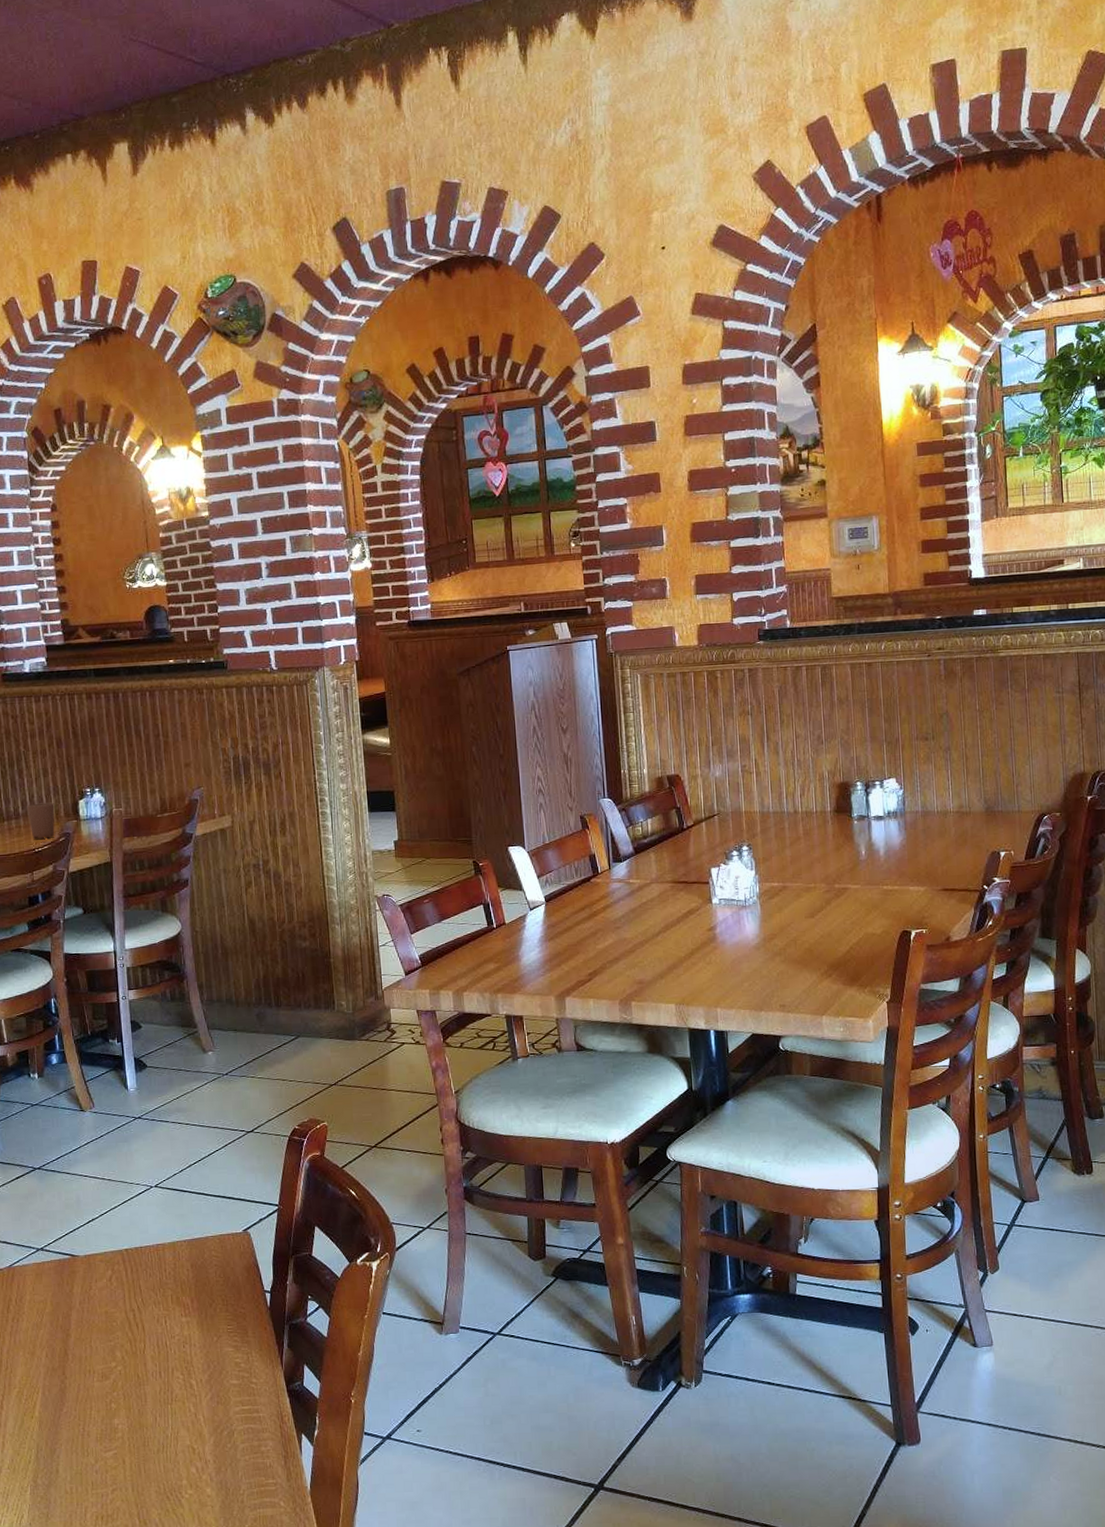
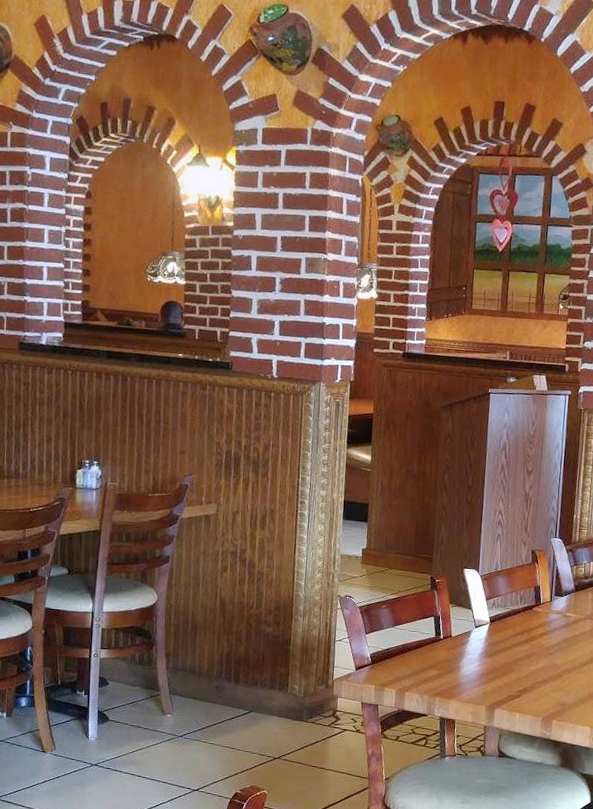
cup: present [26,802,55,840] -> none [27,466,54,501]

